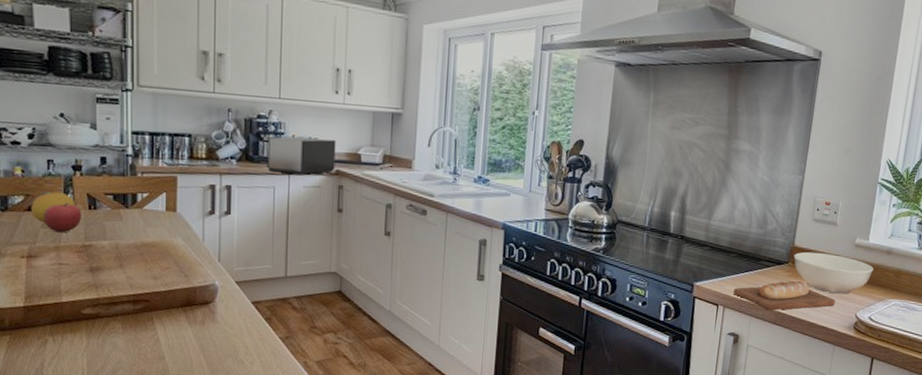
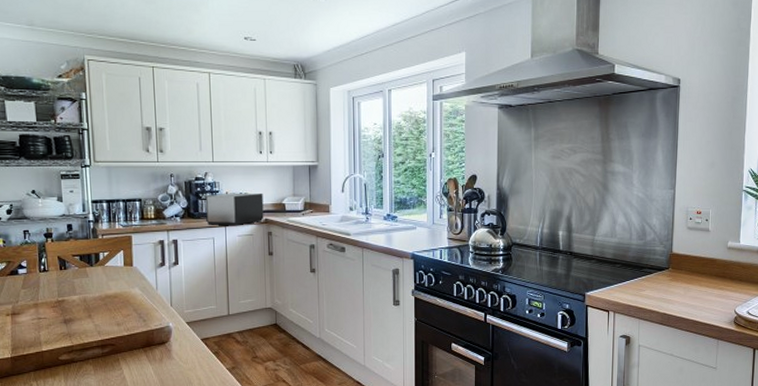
fruit: present [31,191,76,223] -> none [12,257,49,285]
fruit: present [44,202,82,233] -> none [23,265,55,292]
bread loaf: present [733,280,836,311] -> none [622,284,716,313]
bowl: present [793,251,874,294] -> none [673,257,747,293]

